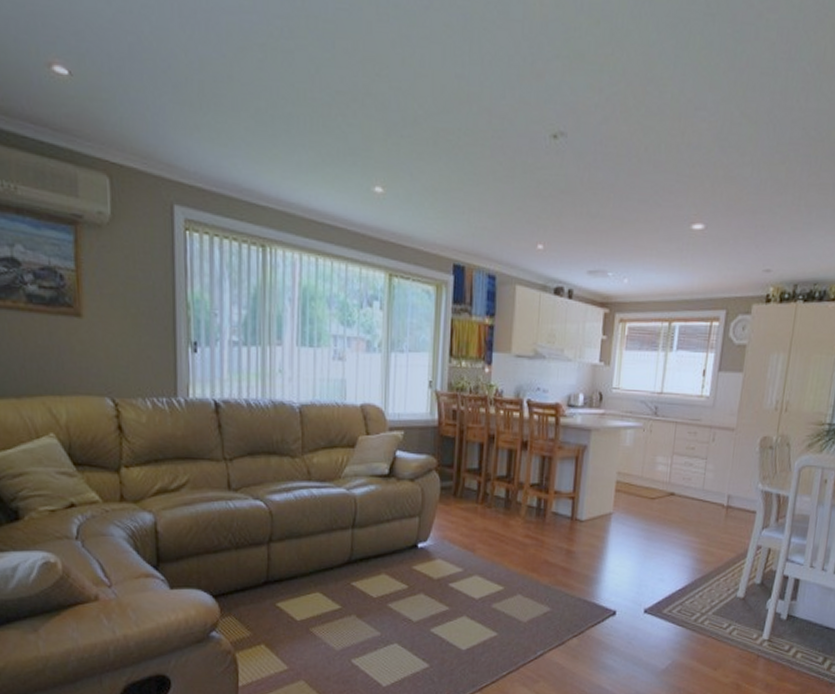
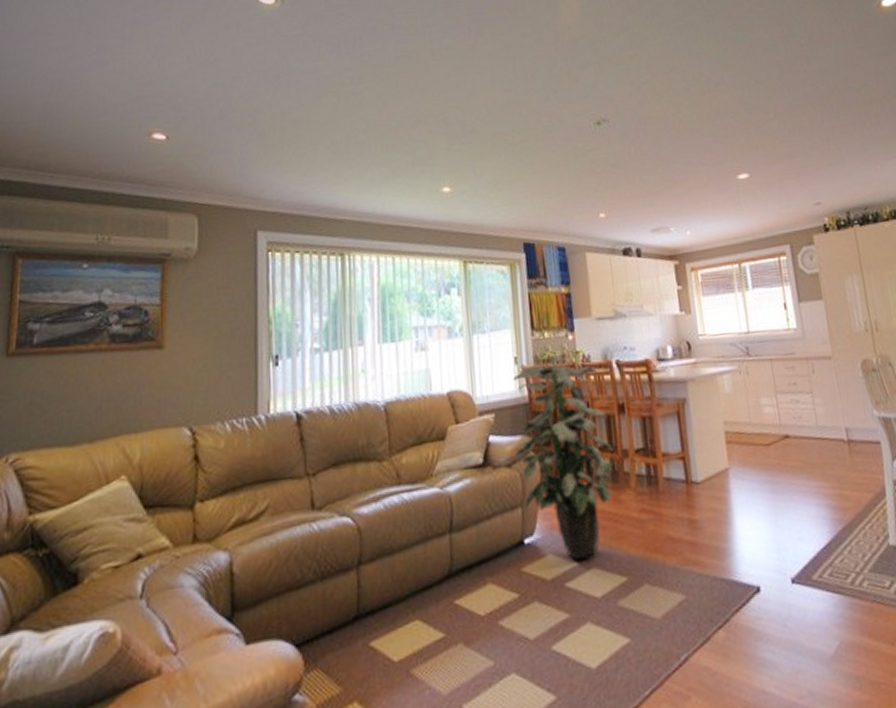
indoor plant: none [419,385,510,568] -> present [513,355,615,561]

